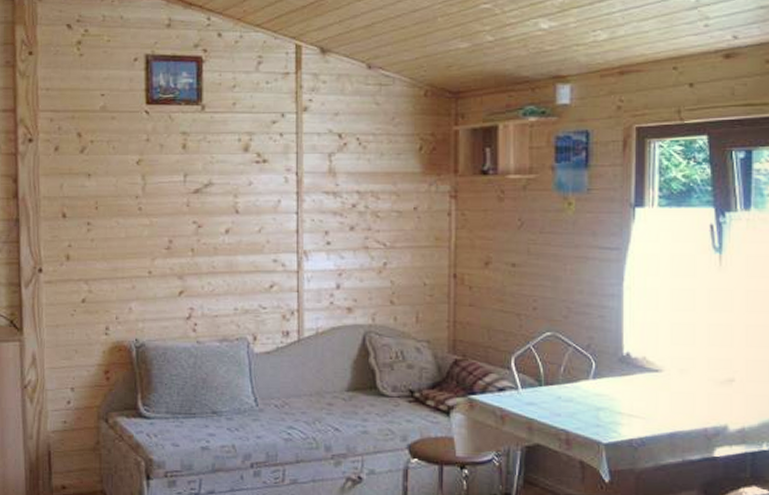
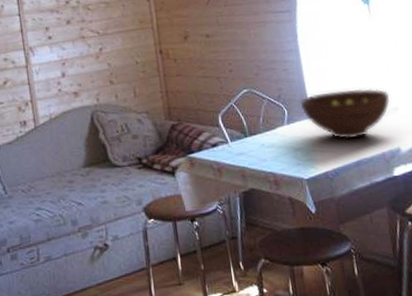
fruit bowl: none [612,348,726,408] -> present [299,88,391,140]

